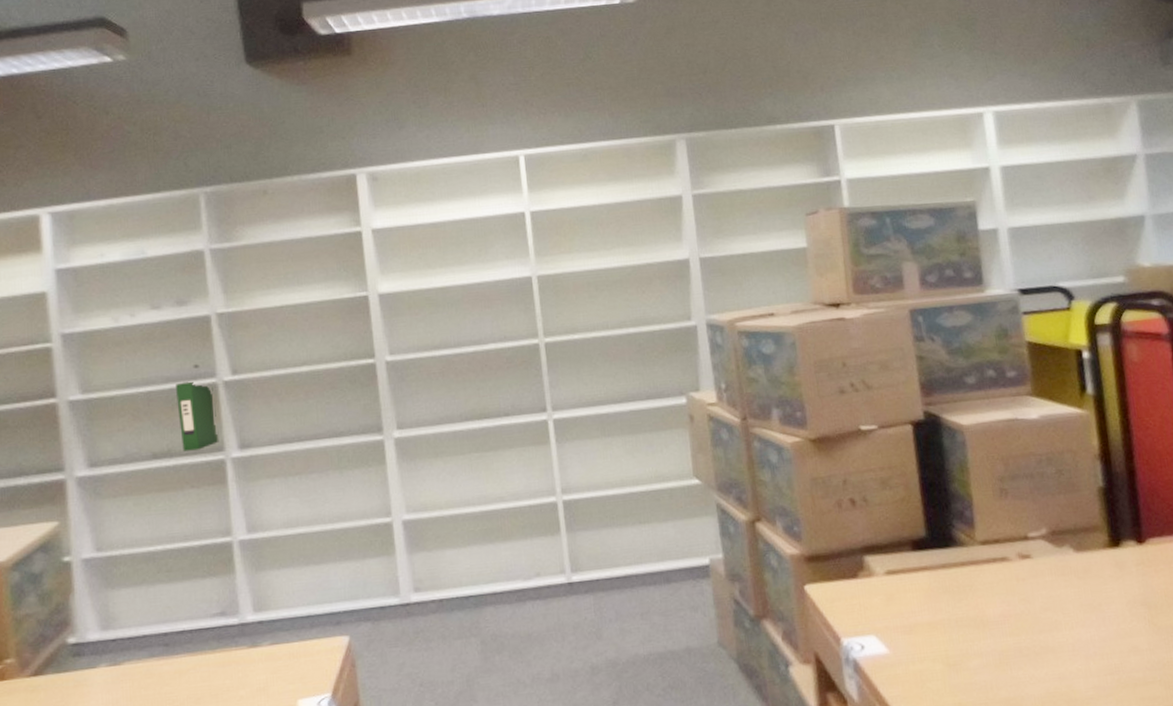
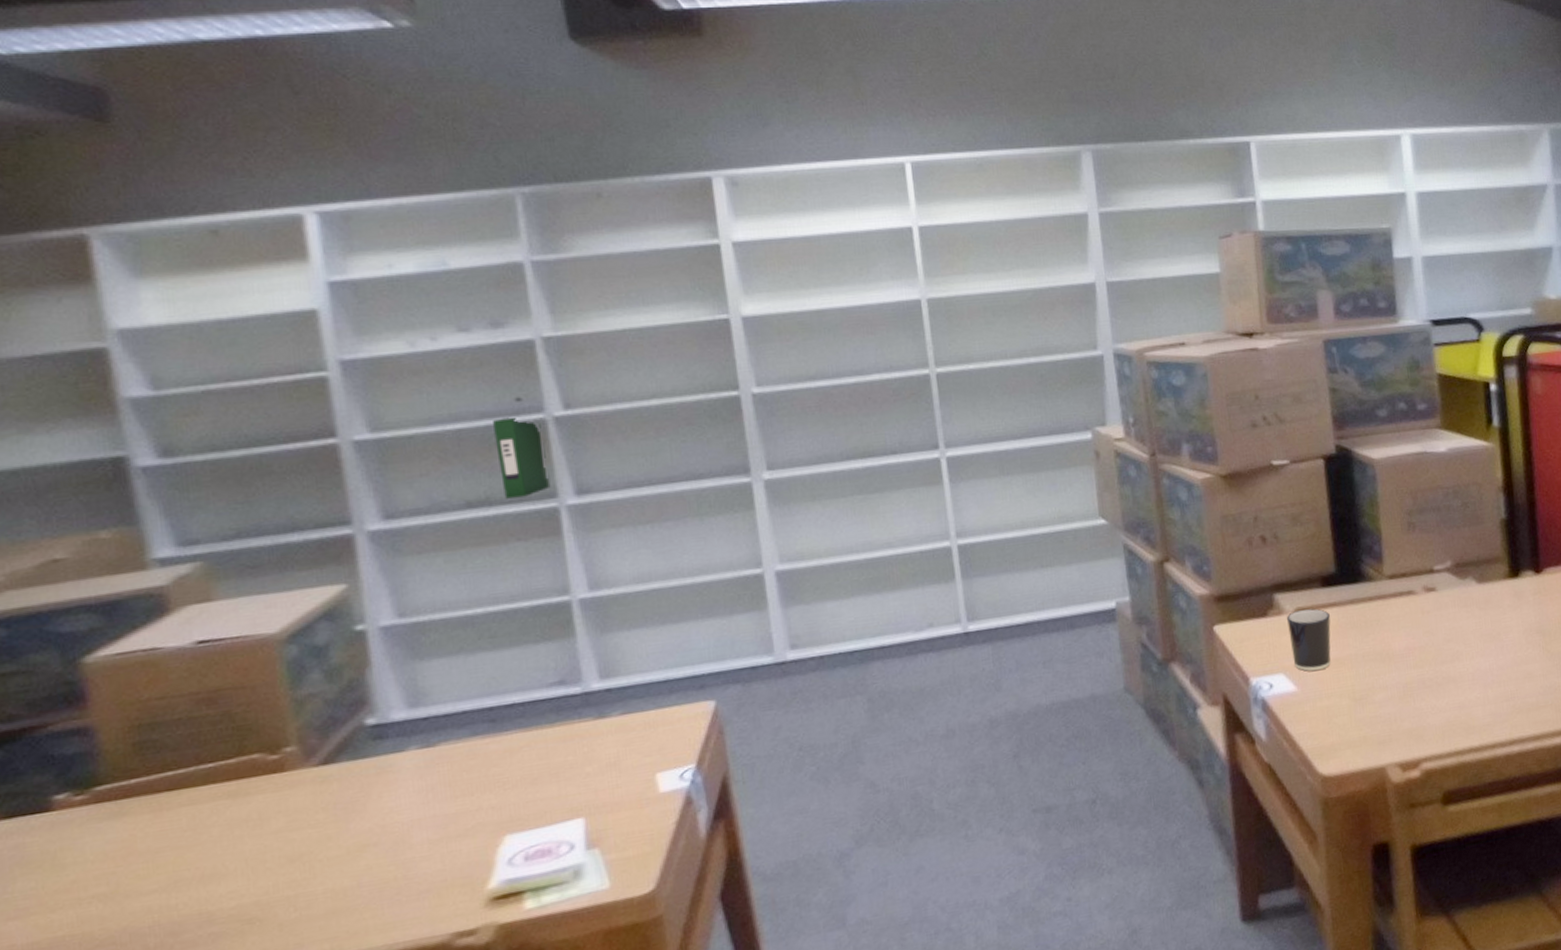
mug: none [876,572,923,635] -> present [1286,608,1331,672]

